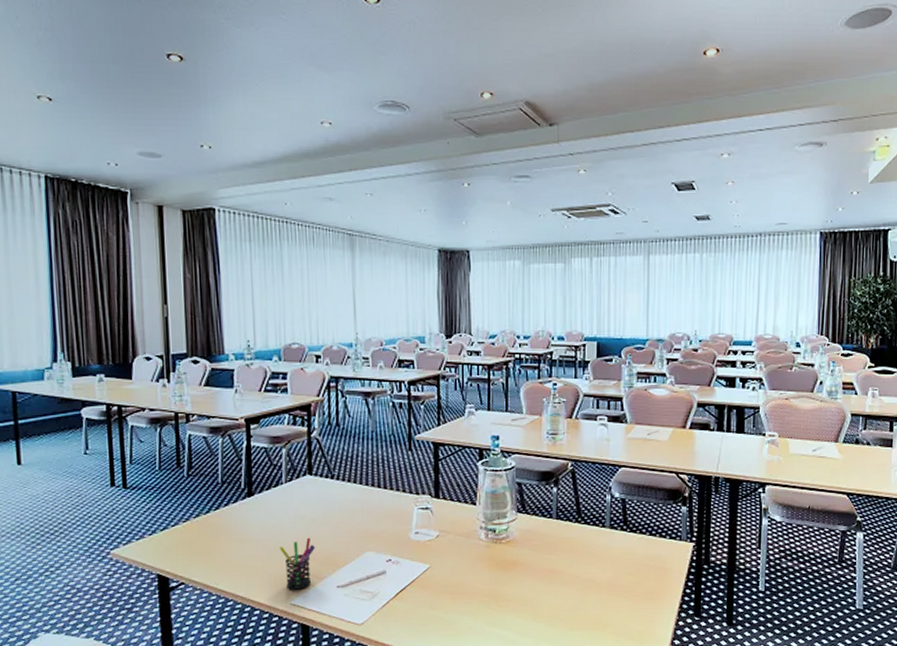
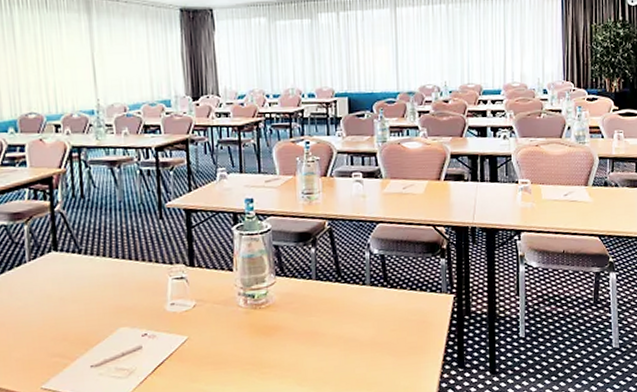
pen holder: present [279,537,315,590] -> none [26,317,65,374]

